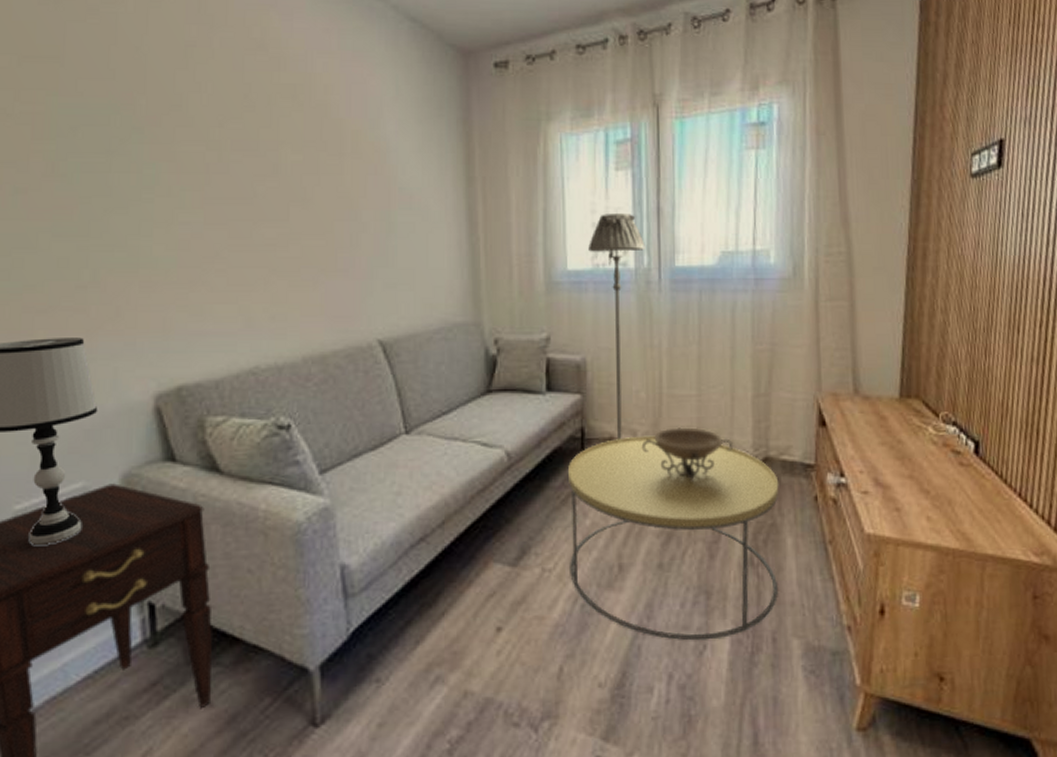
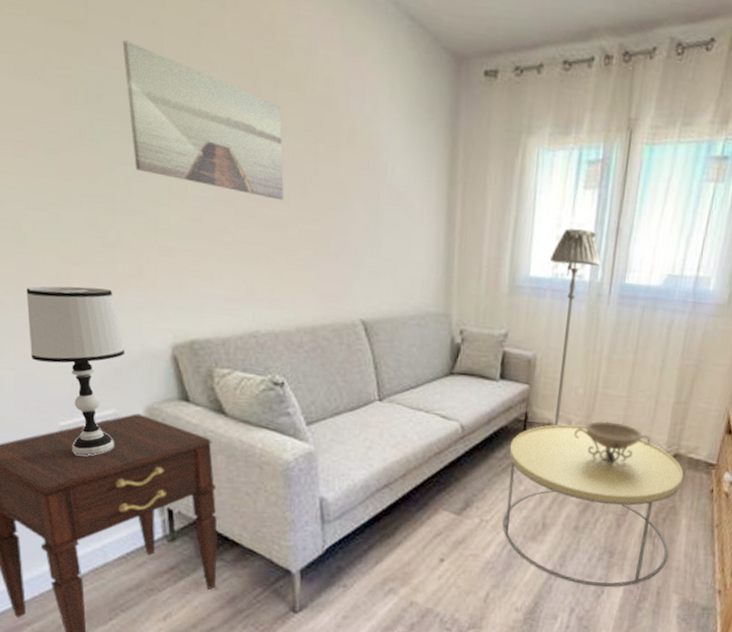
wall art: none [101,70,283,217] -> present [122,40,284,200]

